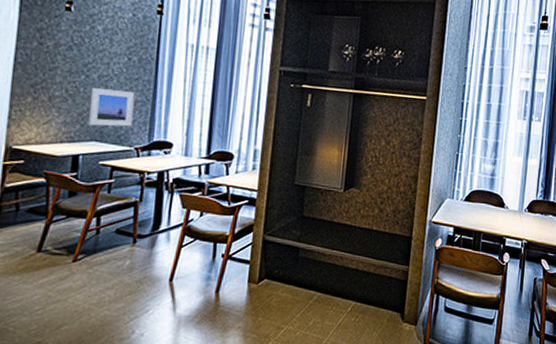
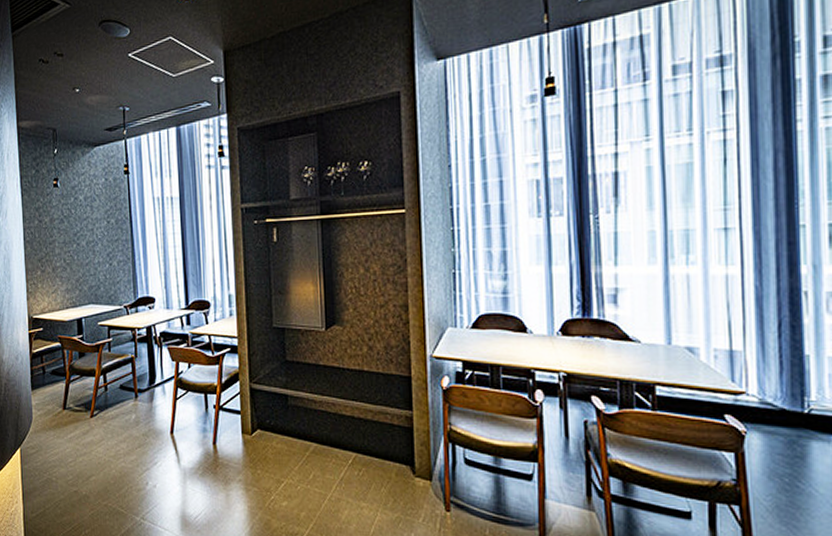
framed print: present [87,87,135,127] -> none [82,253,119,290]

